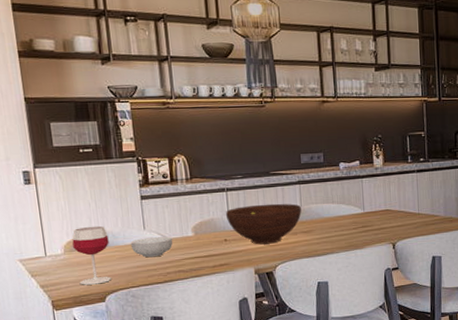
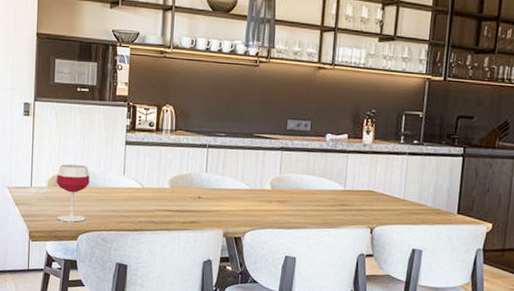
cereal bowl: present [130,236,173,258] -> none [109,183,149,204]
fruit bowl: present [225,203,302,245] -> none [203,165,280,209]

